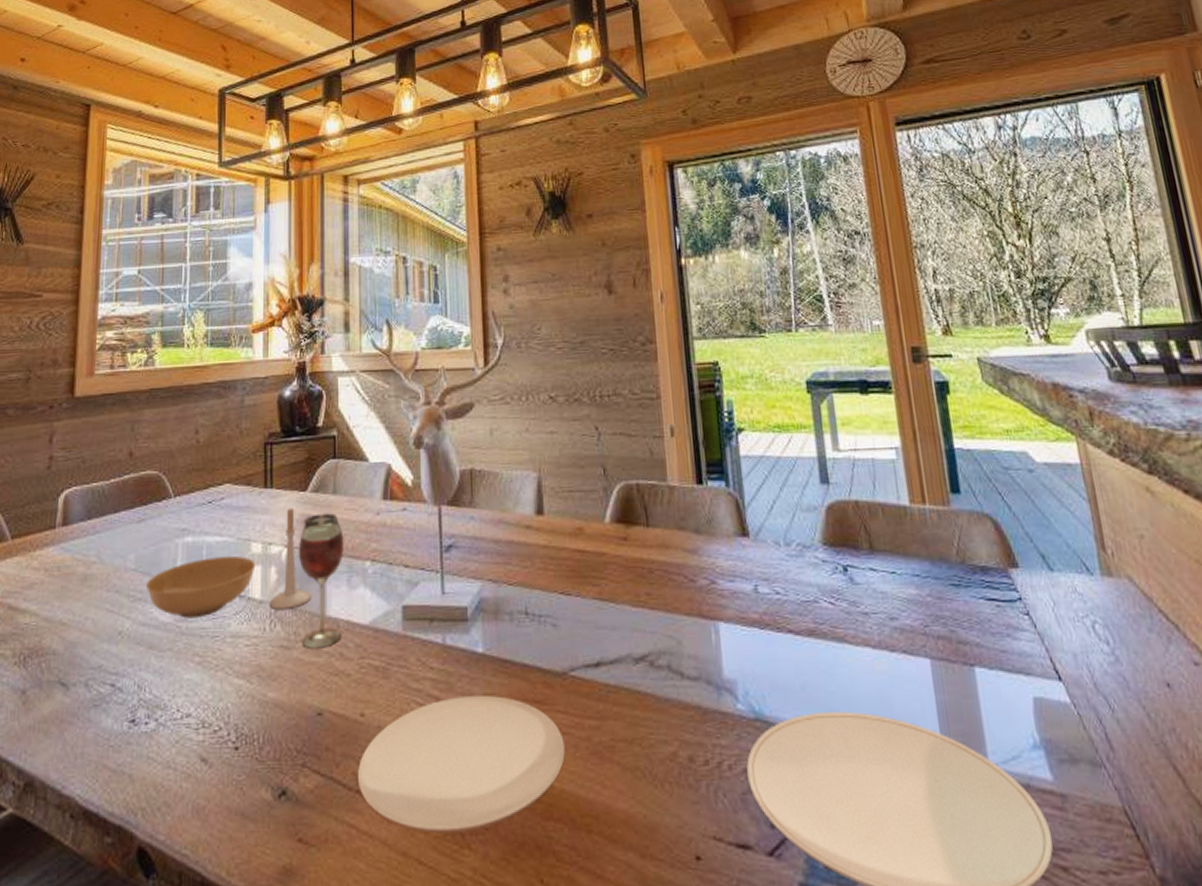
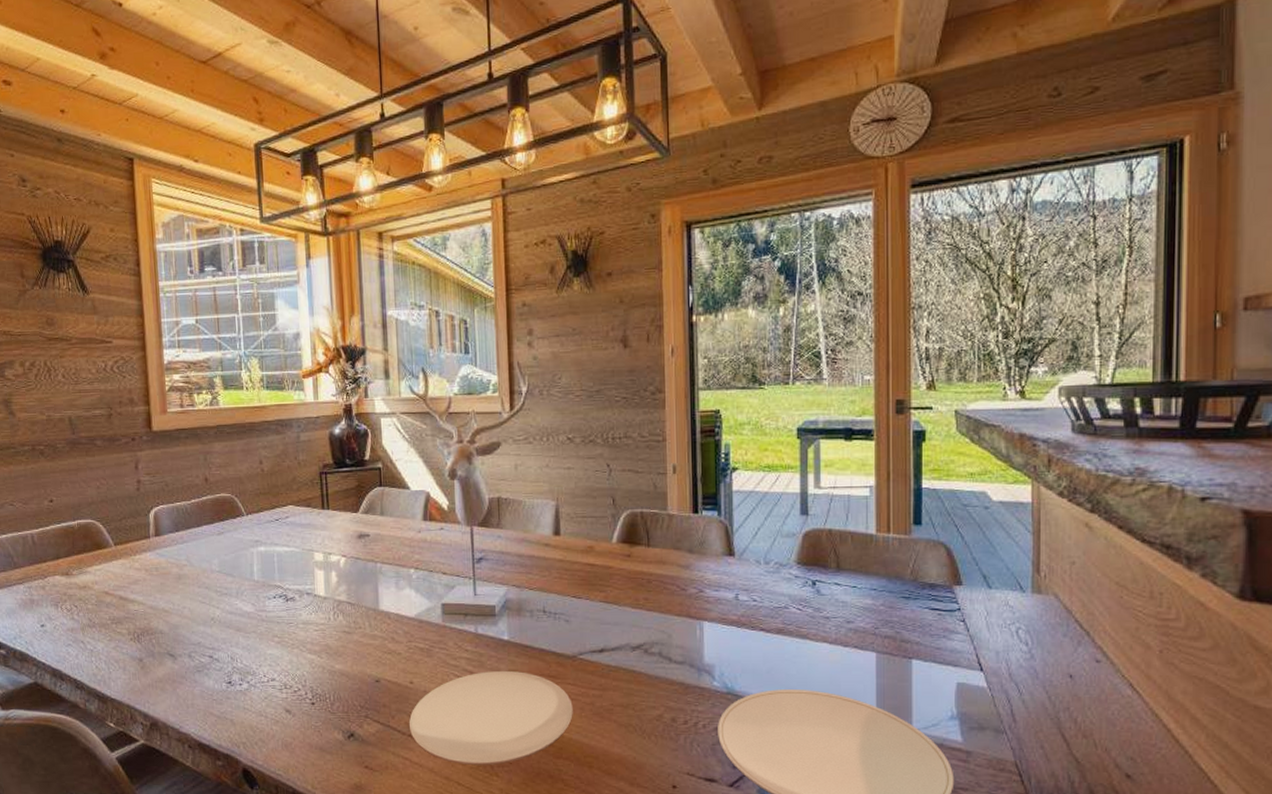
bowl: present [146,556,256,619] -> none [230,563,319,609]
candlestick: present [269,508,311,609] -> none [332,526,366,604]
wineglass: present [298,513,344,649] -> none [353,530,393,634]

